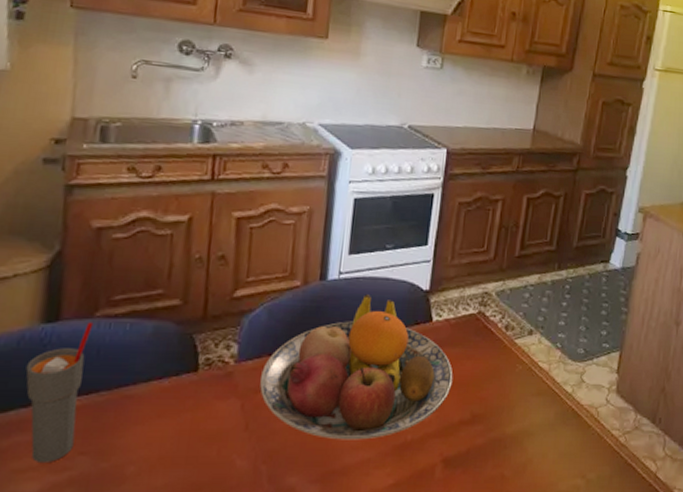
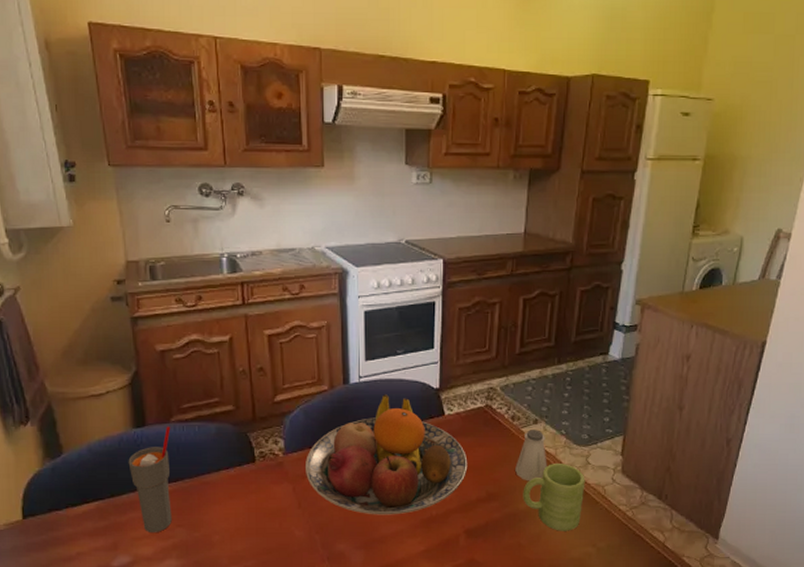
saltshaker: none [504,341,540,401] -> present [515,430,547,481]
mug: none [510,381,579,460] -> present [523,464,585,531]

